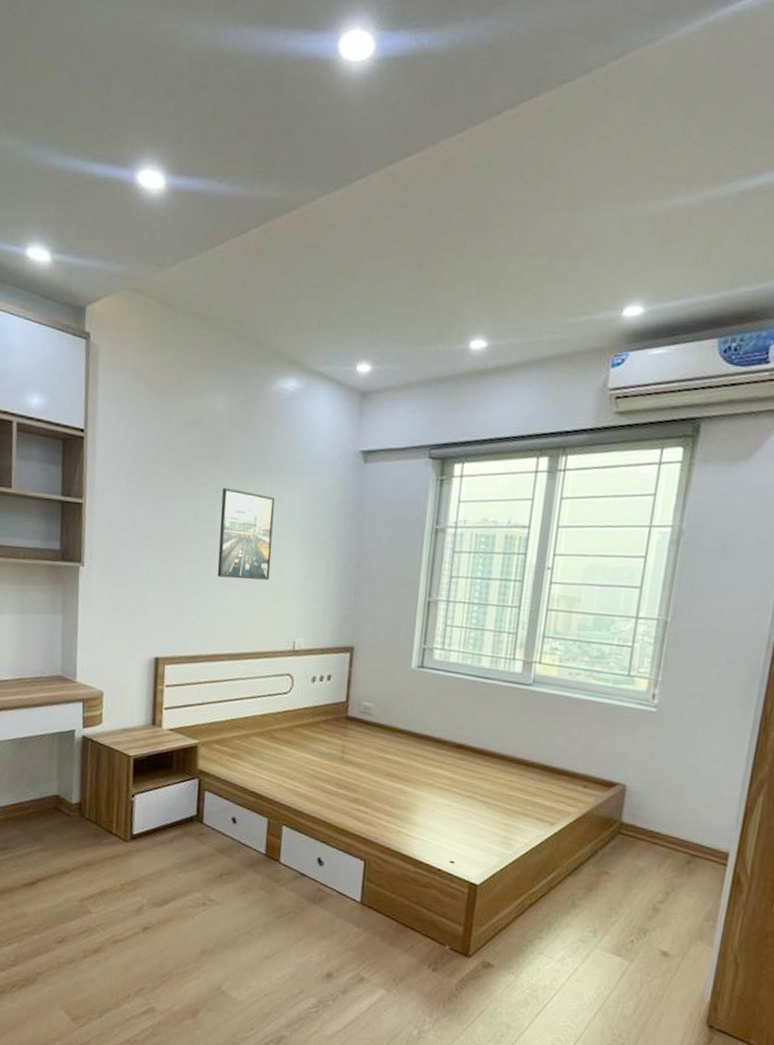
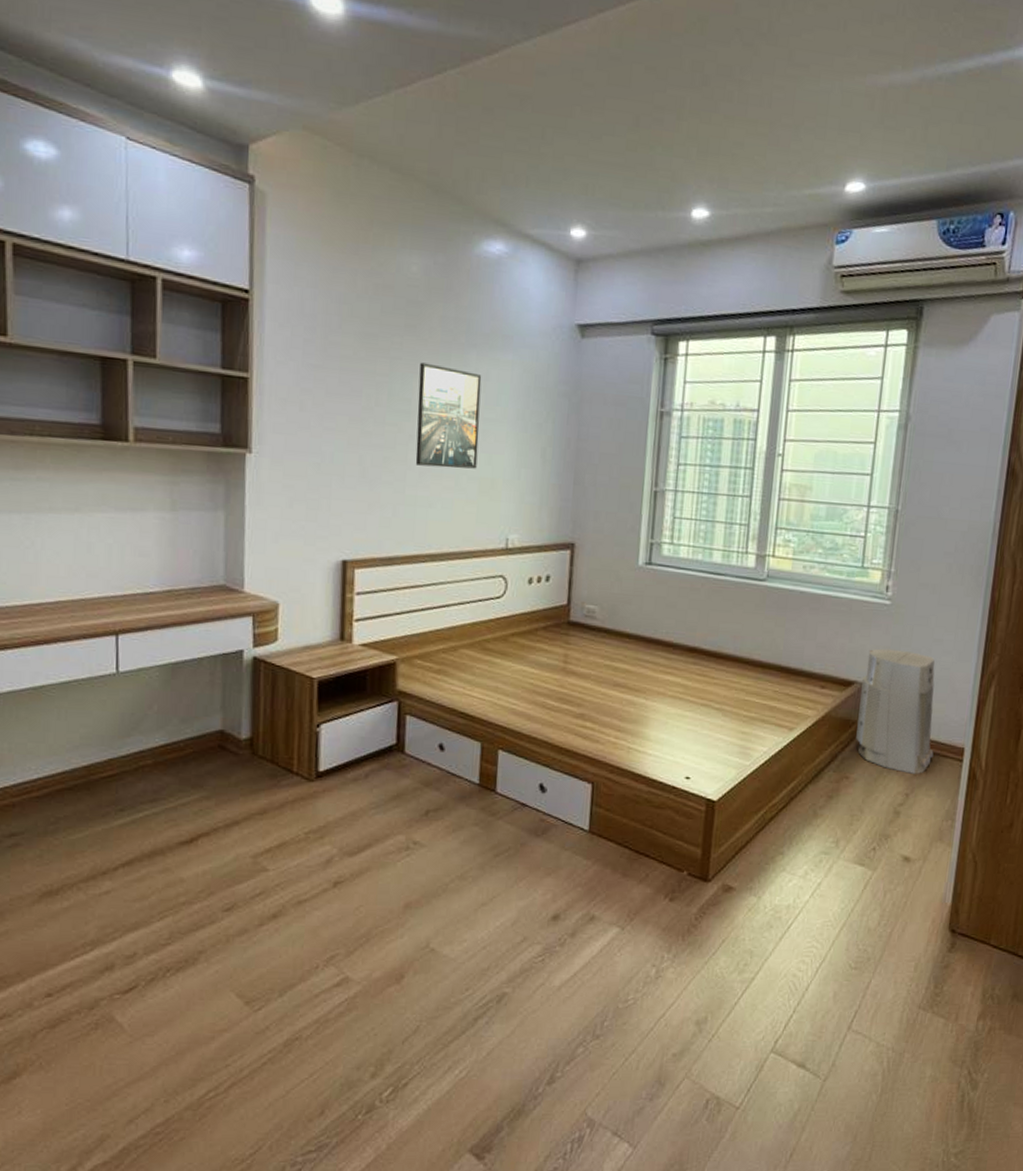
air purifier: none [617,753,701,875] -> present [856,648,935,775]

